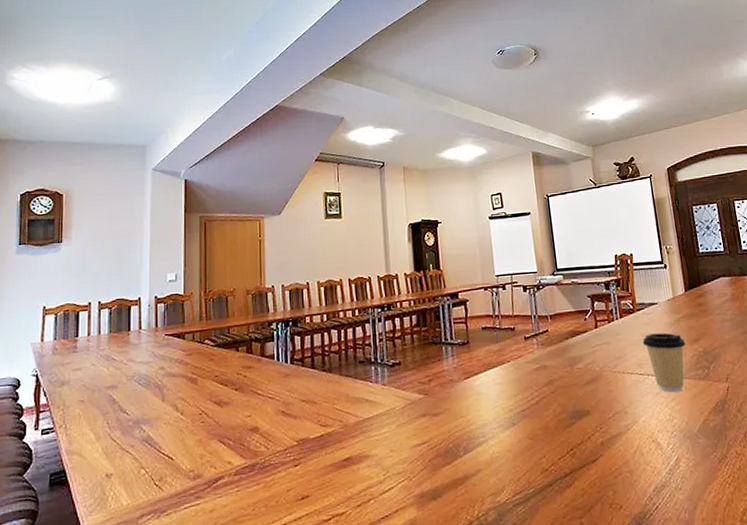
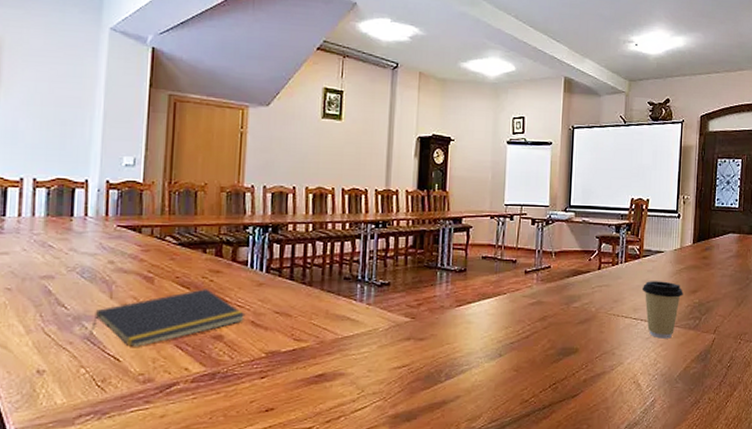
notepad: none [148,384,277,445] -> present [90,289,246,347]

